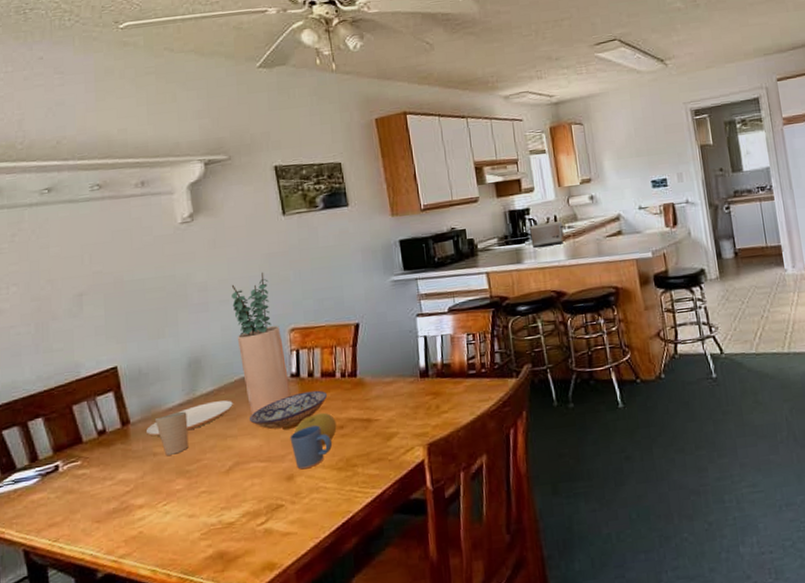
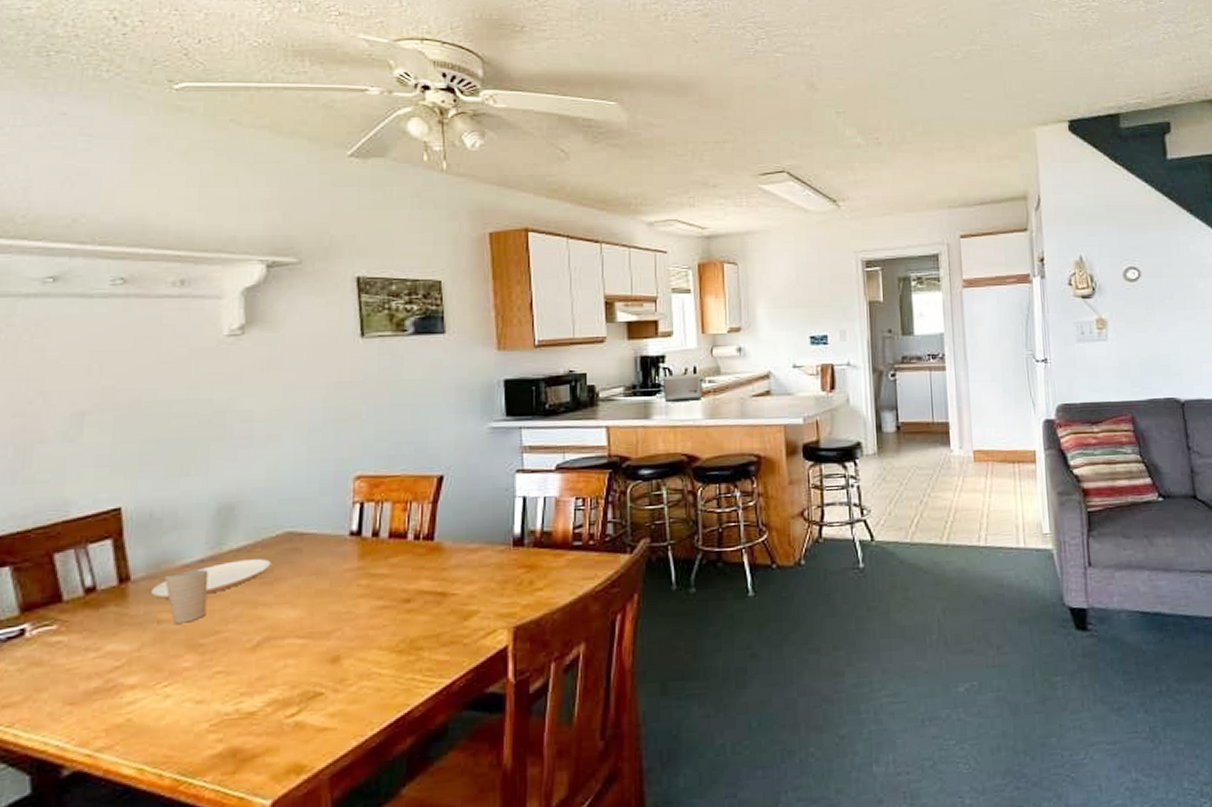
vase: present [231,272,291,415] -> none [283,404,348,579]
bowl: present [248,390,328,431] -> none [289,553,395,601]
mug: present [290,425,332,470] -> none [340,596,393,650]
fruit: present [294,412,337,445] -> none [347,581,402,621]

